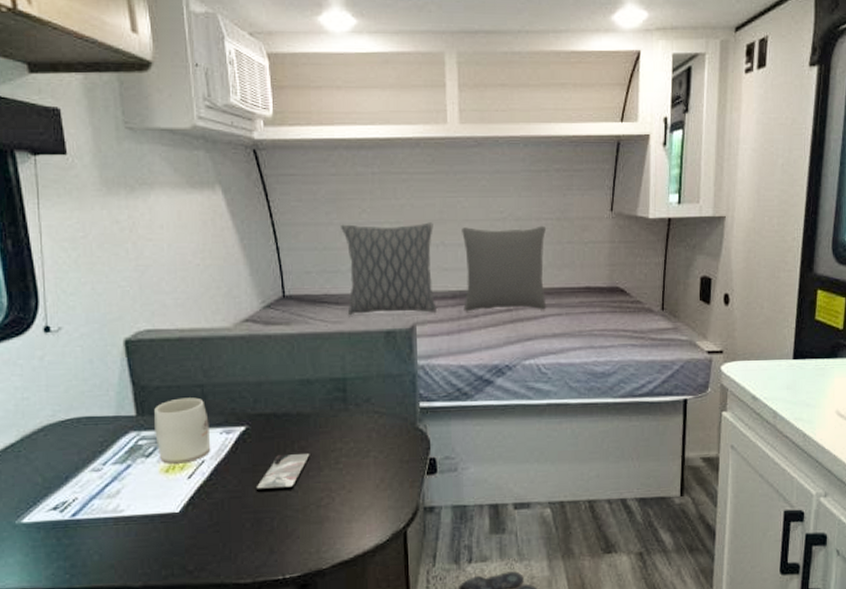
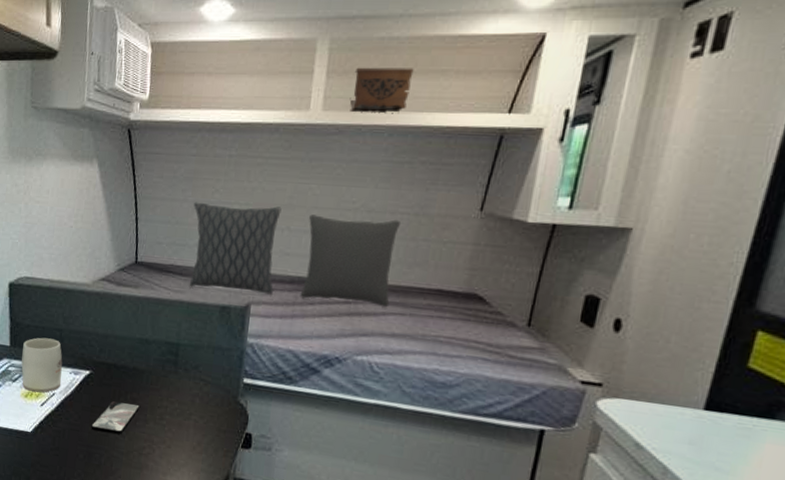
decorative box: none [483,81,538,125] -> present [349,67,414,114]

